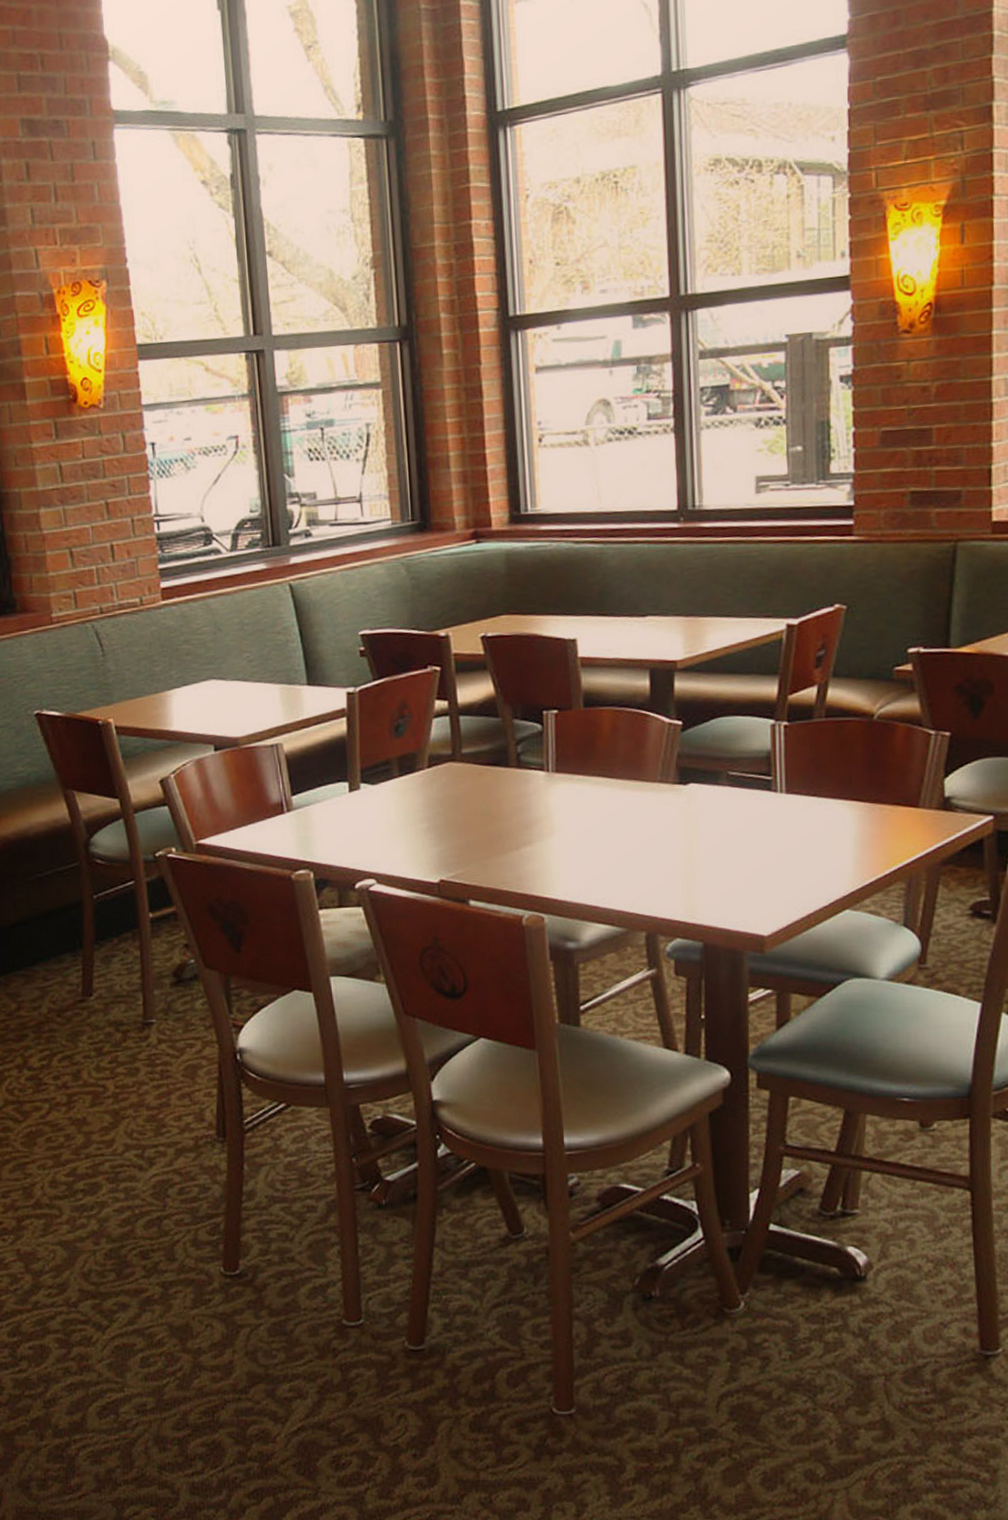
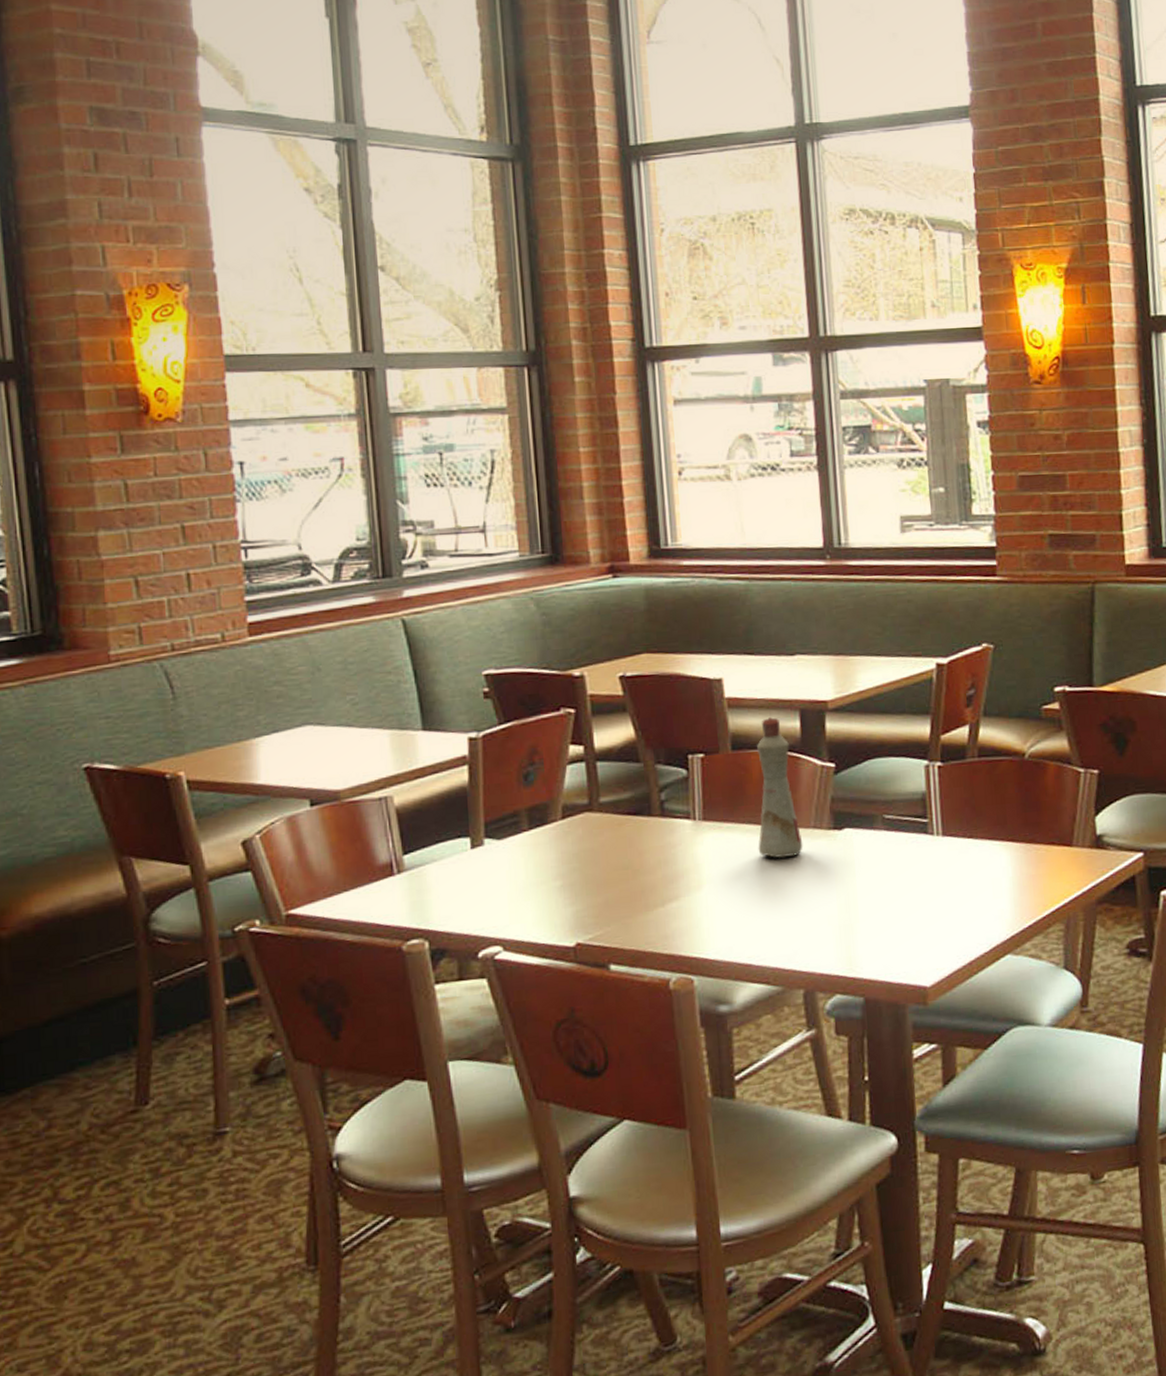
bottle: none [606,675,649,810] -> present [757,716,803,859]

